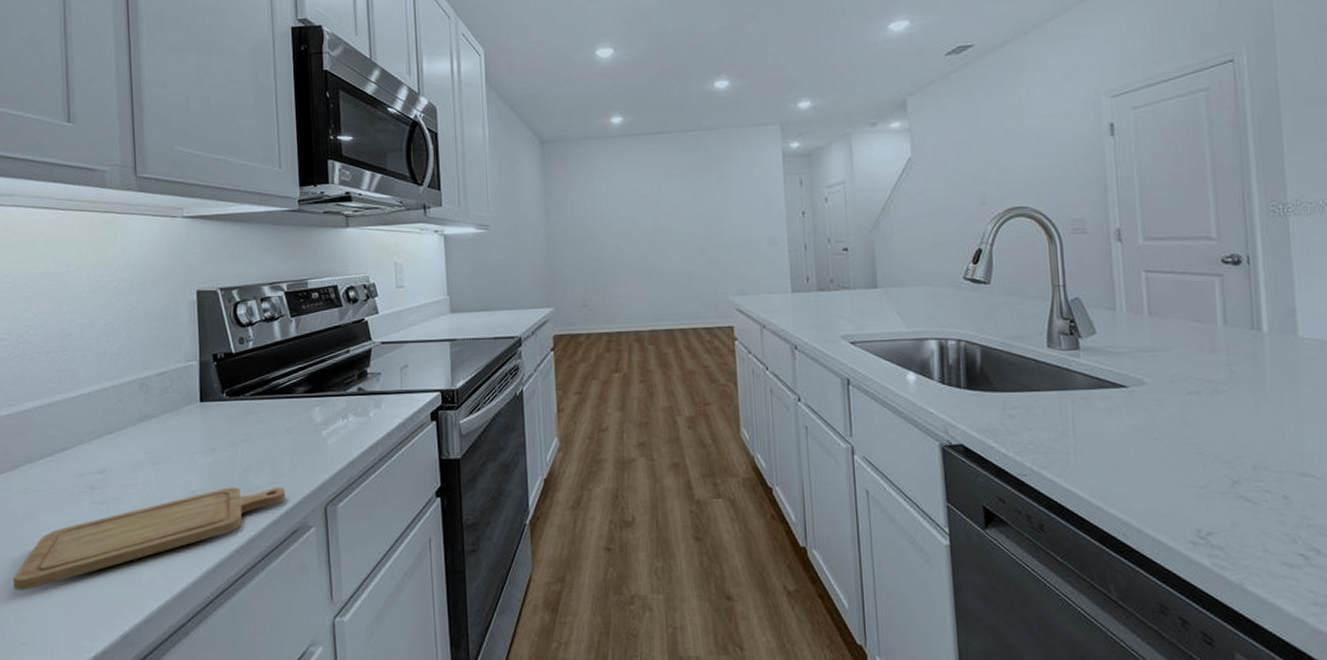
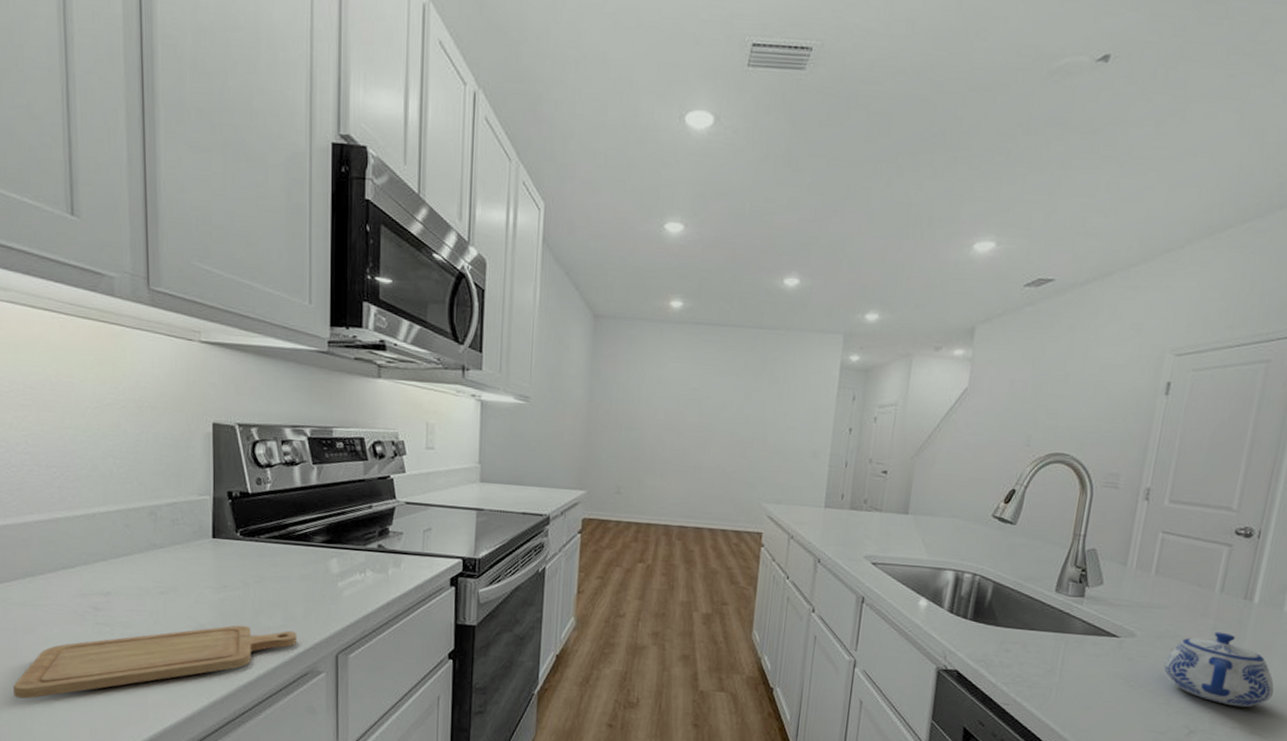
teapot: none [1184,367,1314,448] -> present [1163,632,1275,708]

